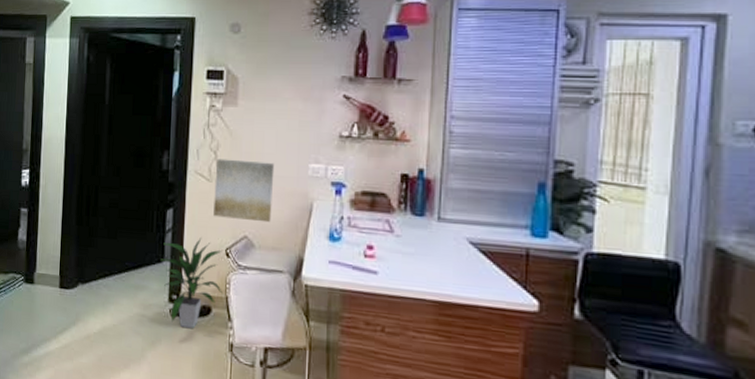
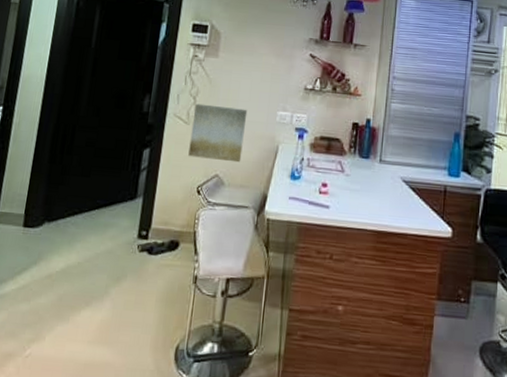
indoor plant: present [160,238,224,329] -> none [133,176,193,264]

